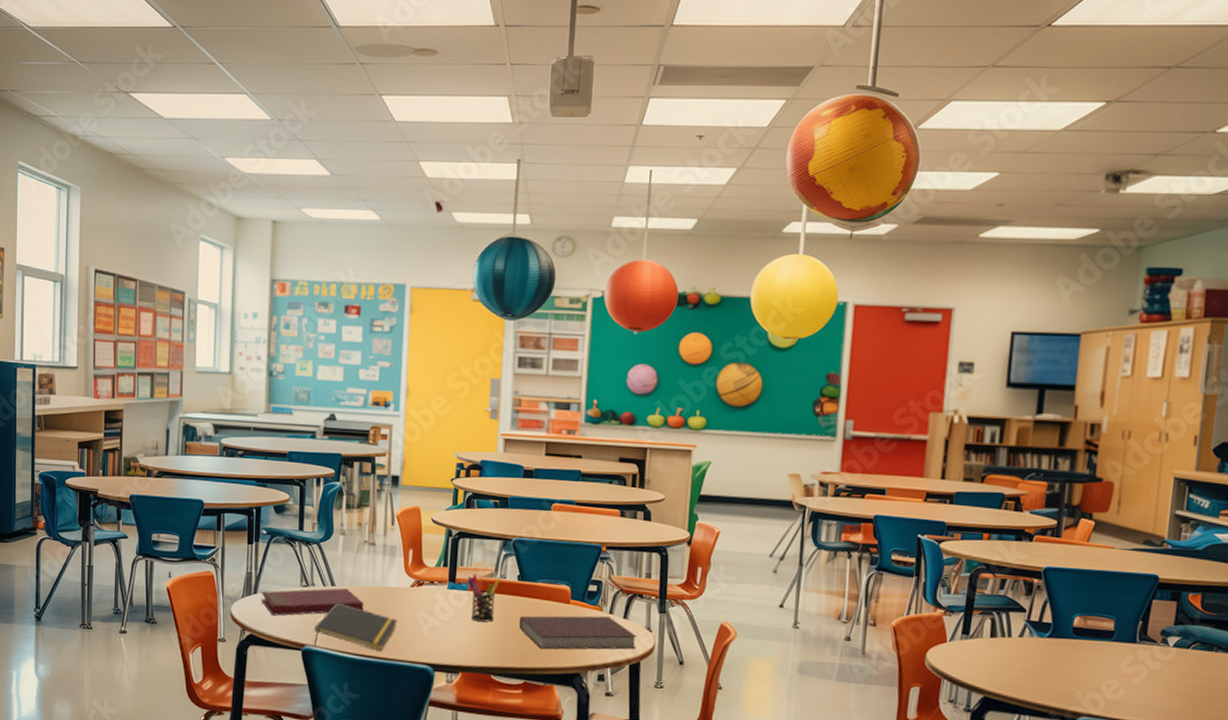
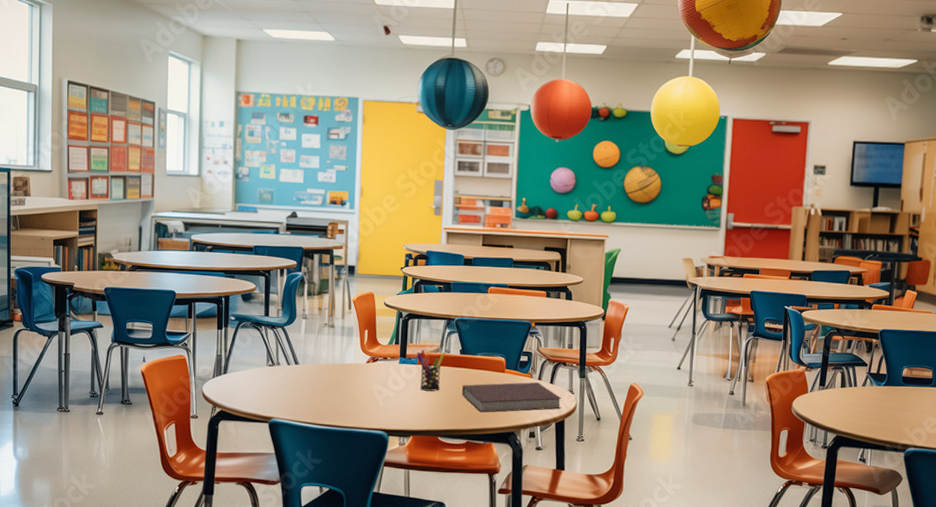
book: present [261,588,364,616] -> none [230,366,325,393]
notepad: present [313,602,398,650] -> none [279,379,356,420]

